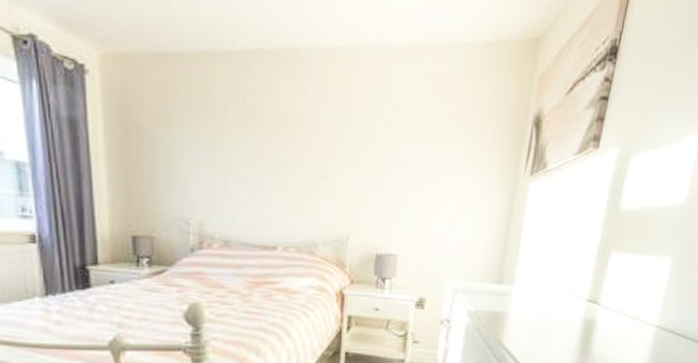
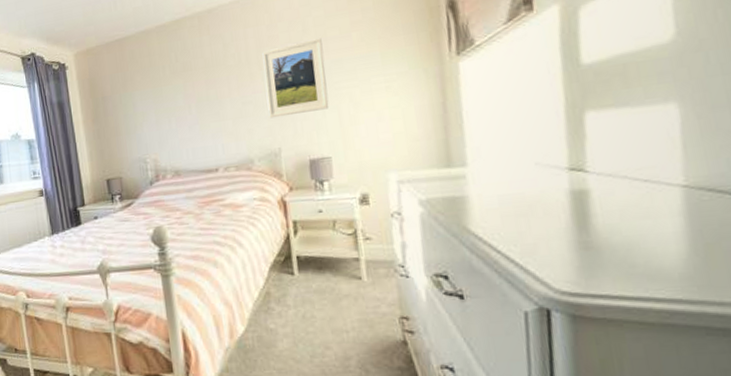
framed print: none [343,120,412,203] -> present [262,38,329,119]

